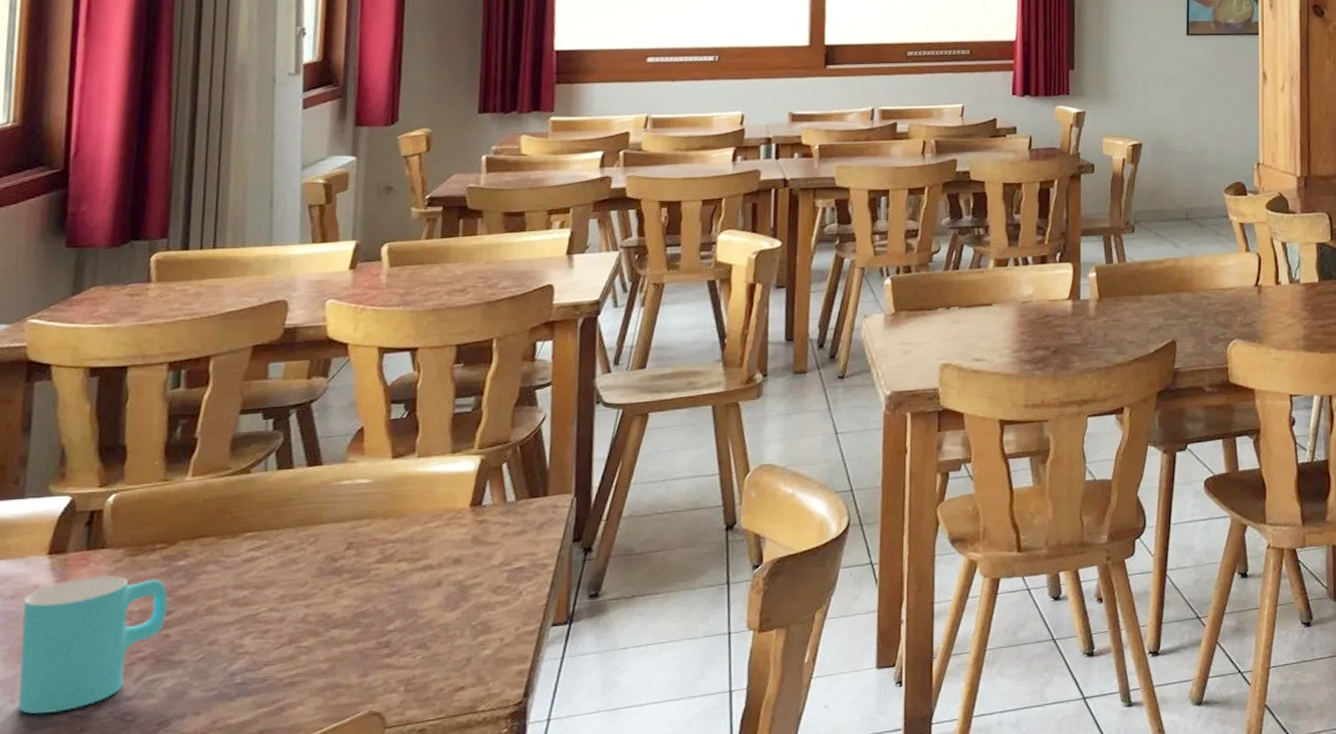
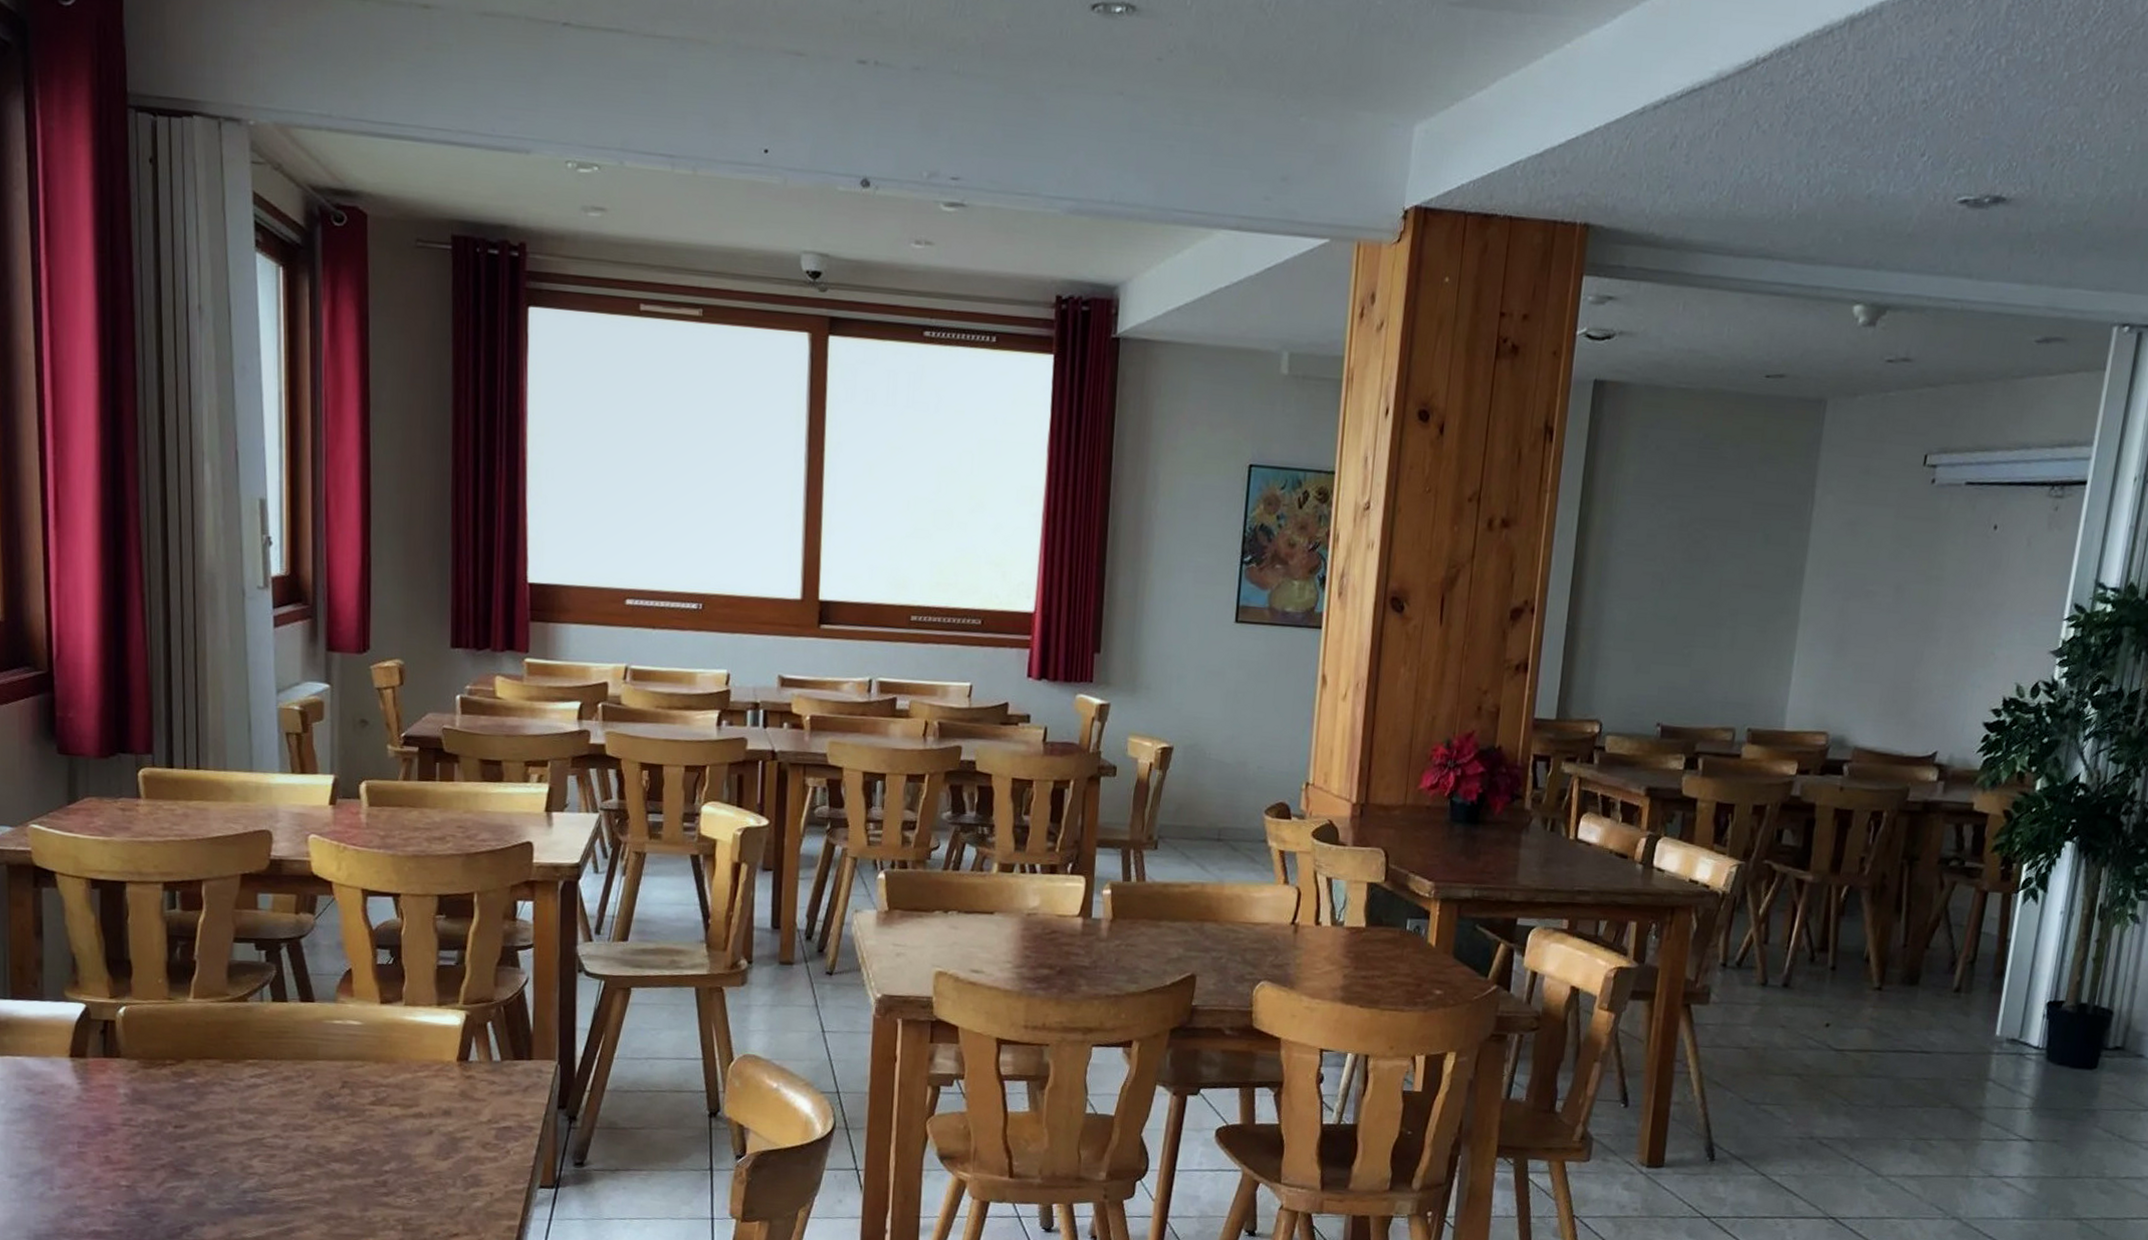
cup: present [18,576,168,714] -> none [52,1082,182,1205]

